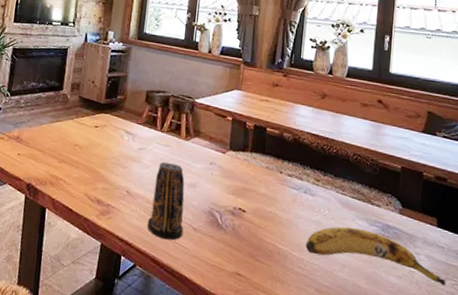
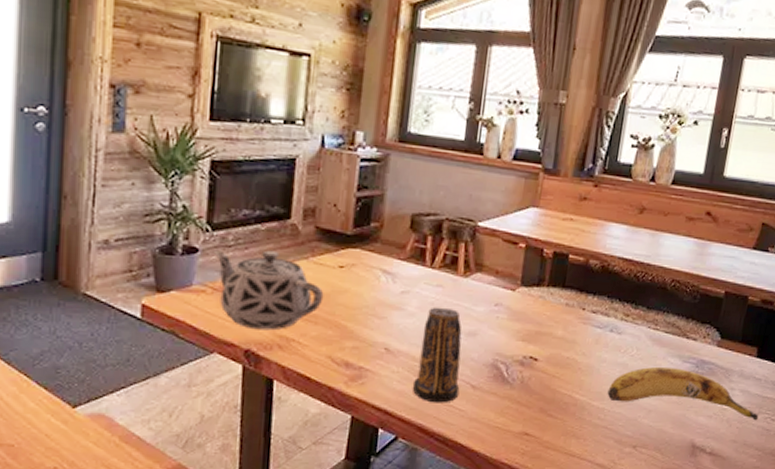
teapot: none [10,109,84,171] -> present [213,250,324,331]

